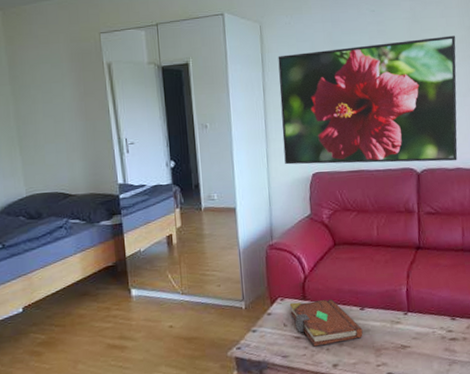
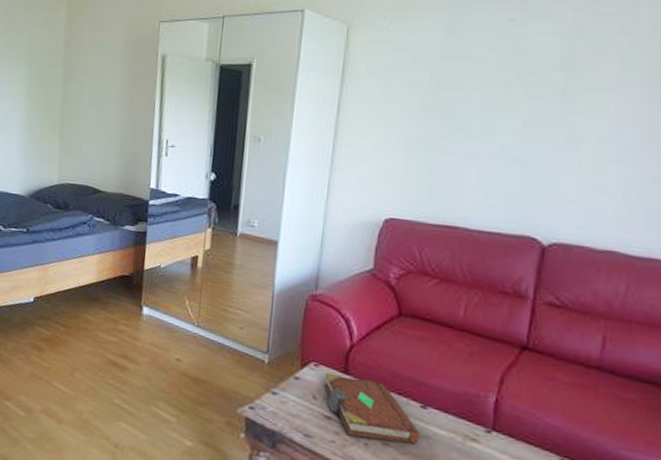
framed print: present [278,35,458,165] -> none [350,62,641,241]

